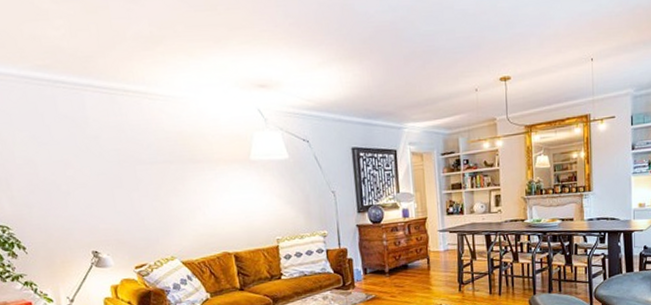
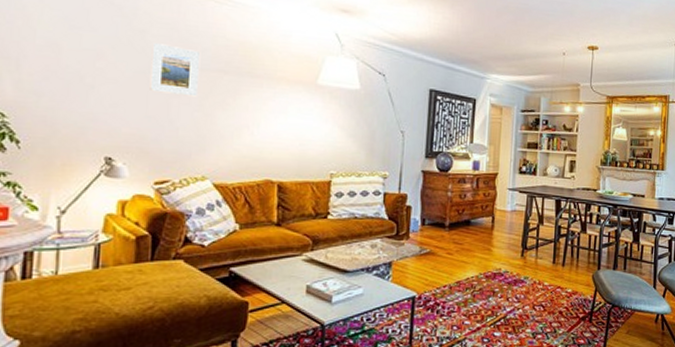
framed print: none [106,145,152,190] -> present [149,43,201,97]

